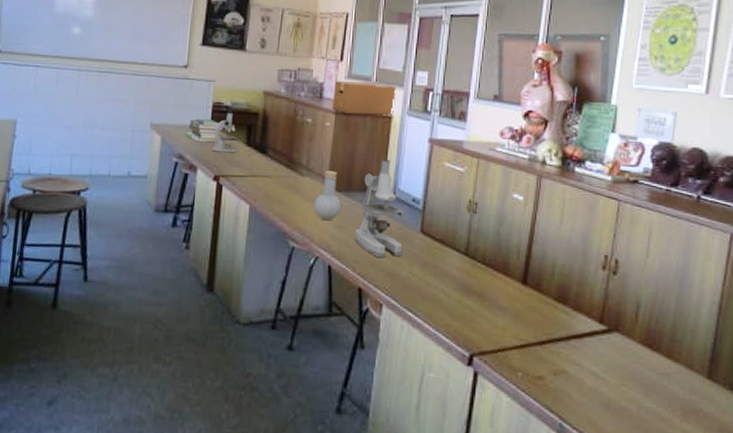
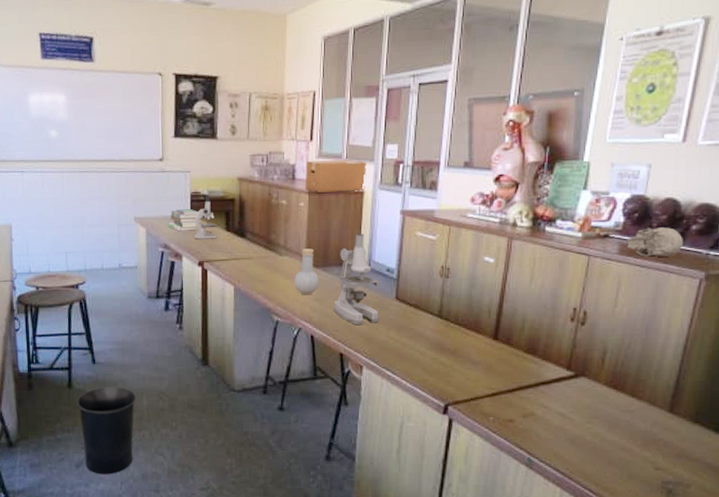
waste bin: none [58,309,128,416] -> present [77,386,136,474]
skull: none [655,176,712,208] -> present [626,227,683,257]

